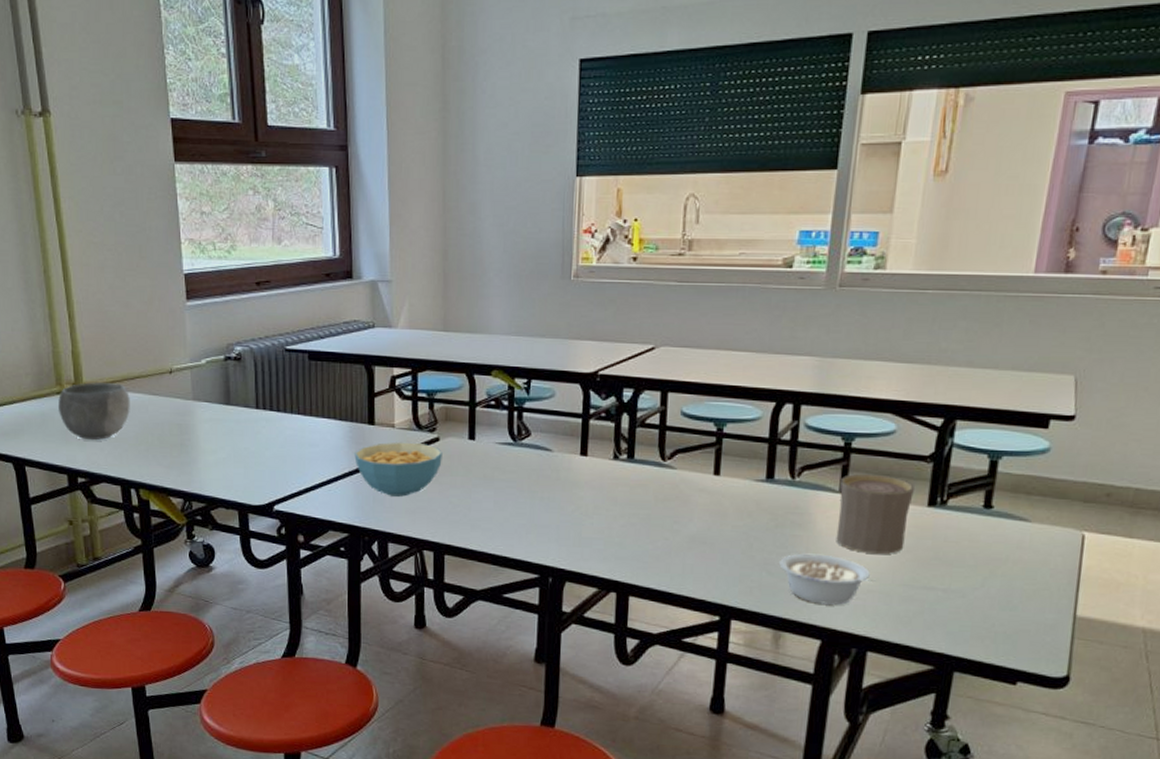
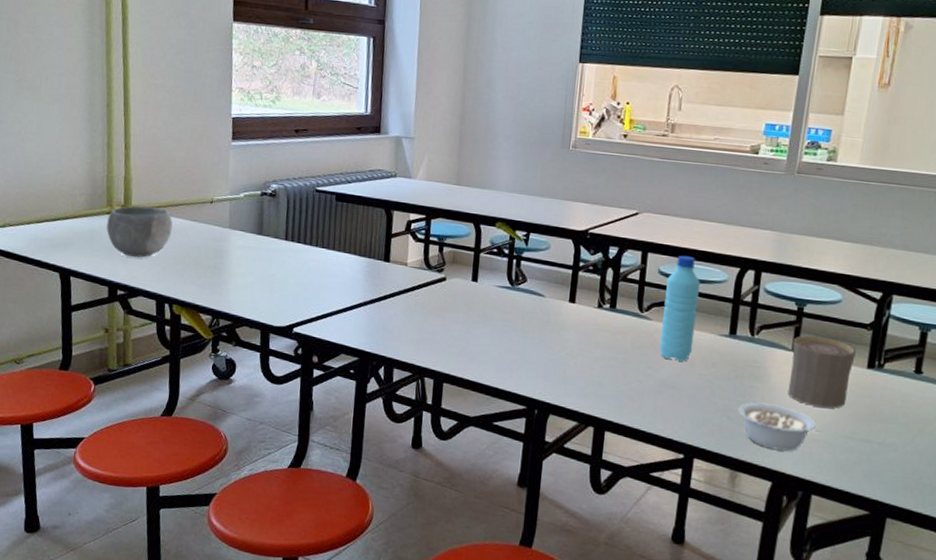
cereal bowl: present [354,442,442,497] -> none [369,278,448,328]
water bottle: none [686,392,730,513] -> present [659,255,700,362]

